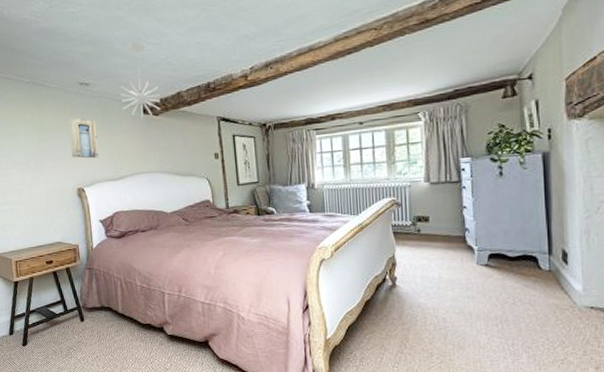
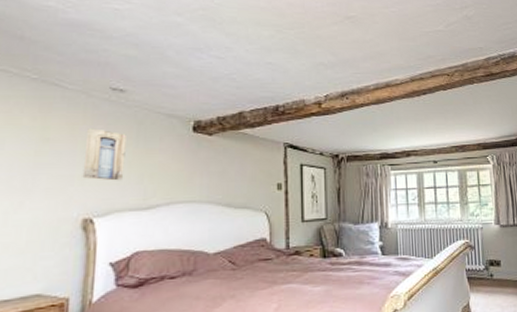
pendant light: present [119,42,161,119] -> none [164,53,219,138]

